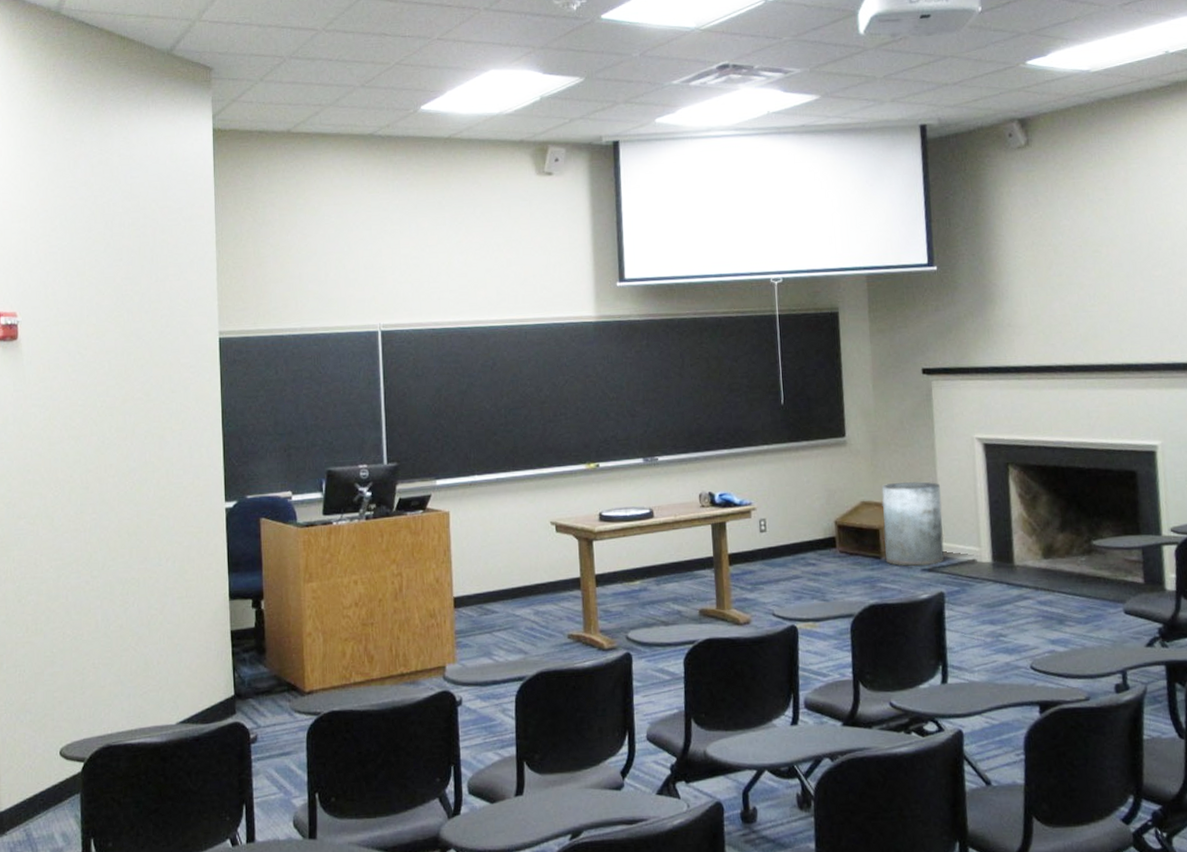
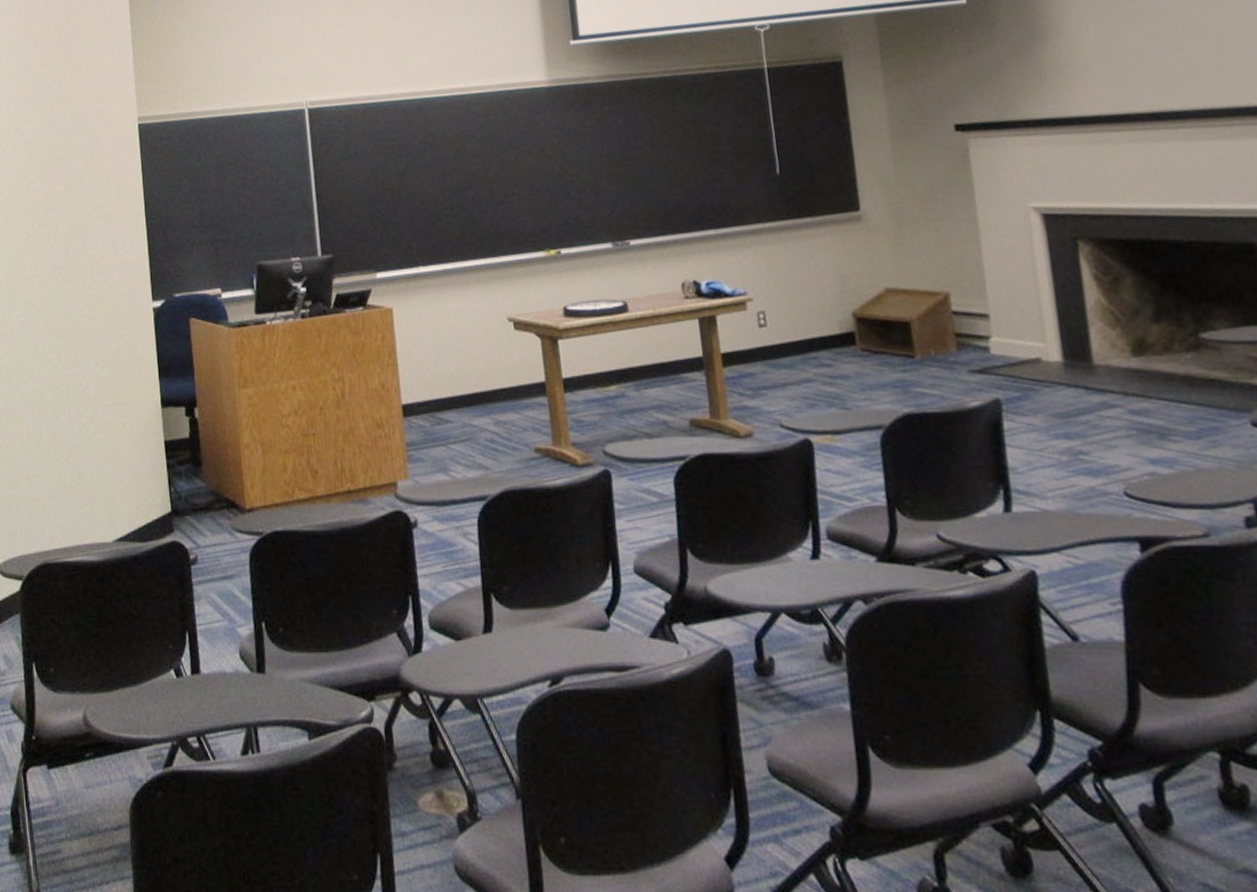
trash can: present [881,481,944,566] -> none [910,262,998,367]

